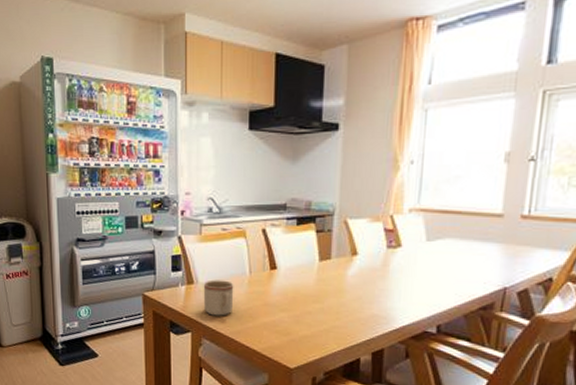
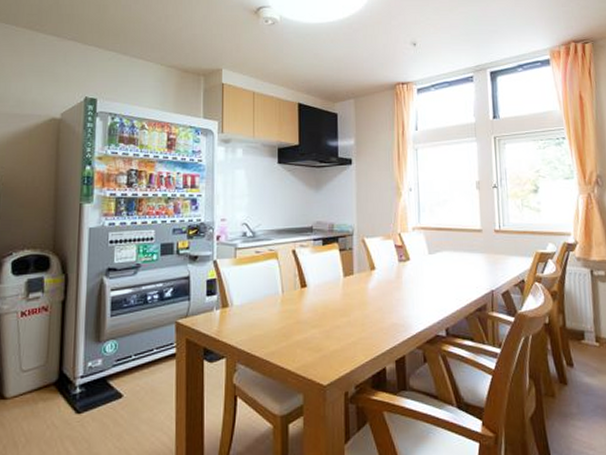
mug: present [203,280,234,316] -> none [238,301,268,338]

